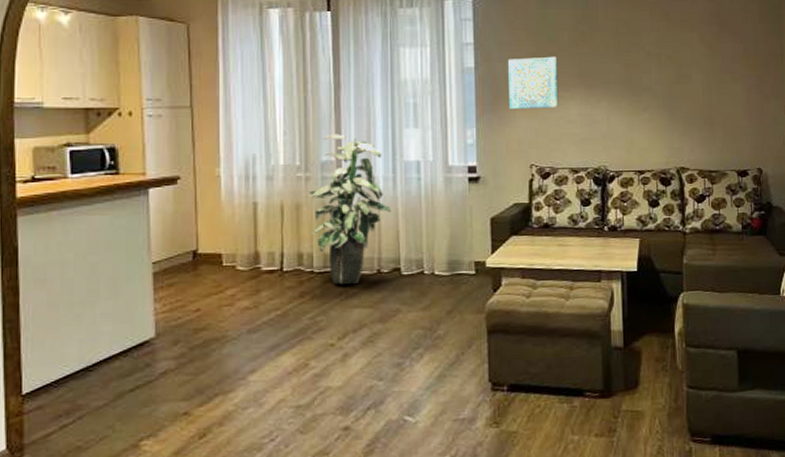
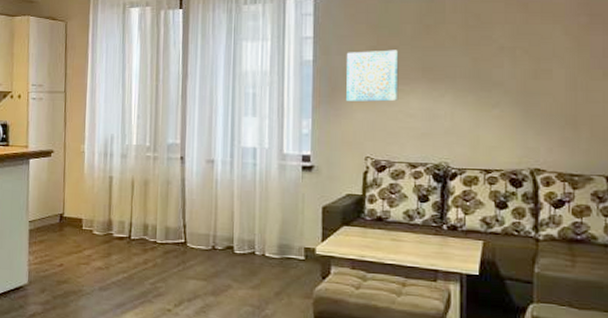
indoor plant: present [308,134,391,284] -> none [155,119,227,257]

